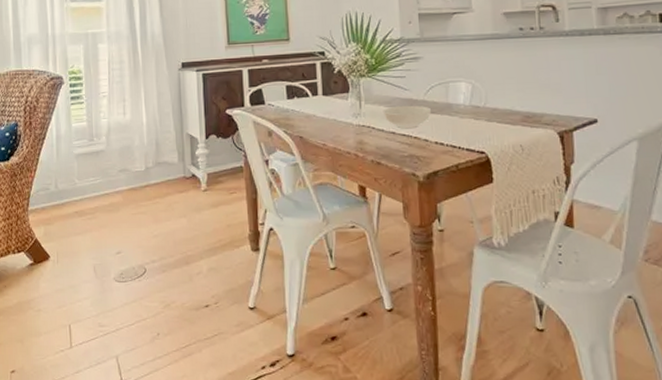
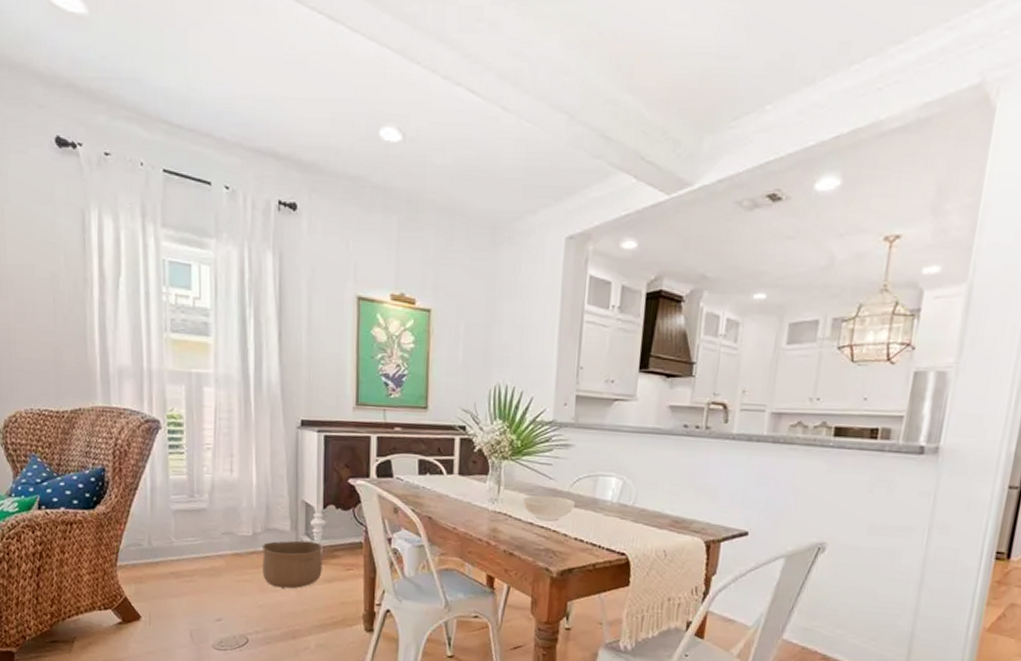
basket: none [154,170,209,216] -> present [261,540,323,589]

